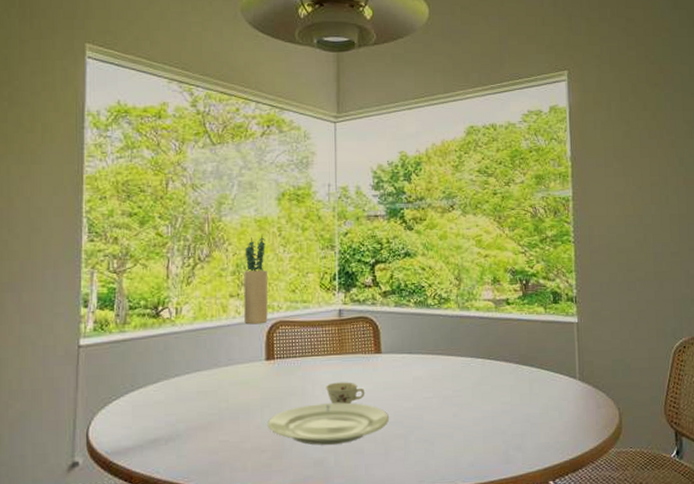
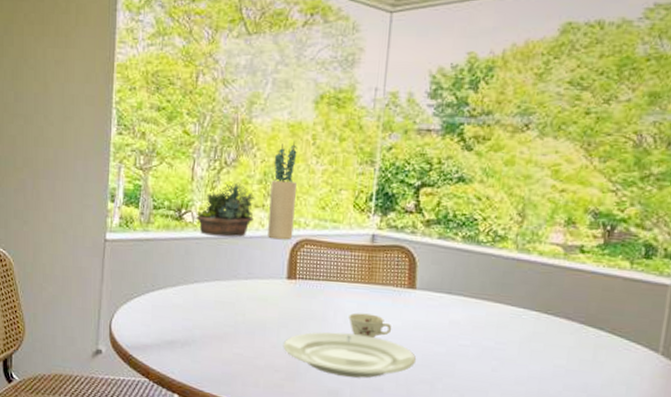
succulent planter: none [171,276,231,329] -> present [194,182,256,238]

